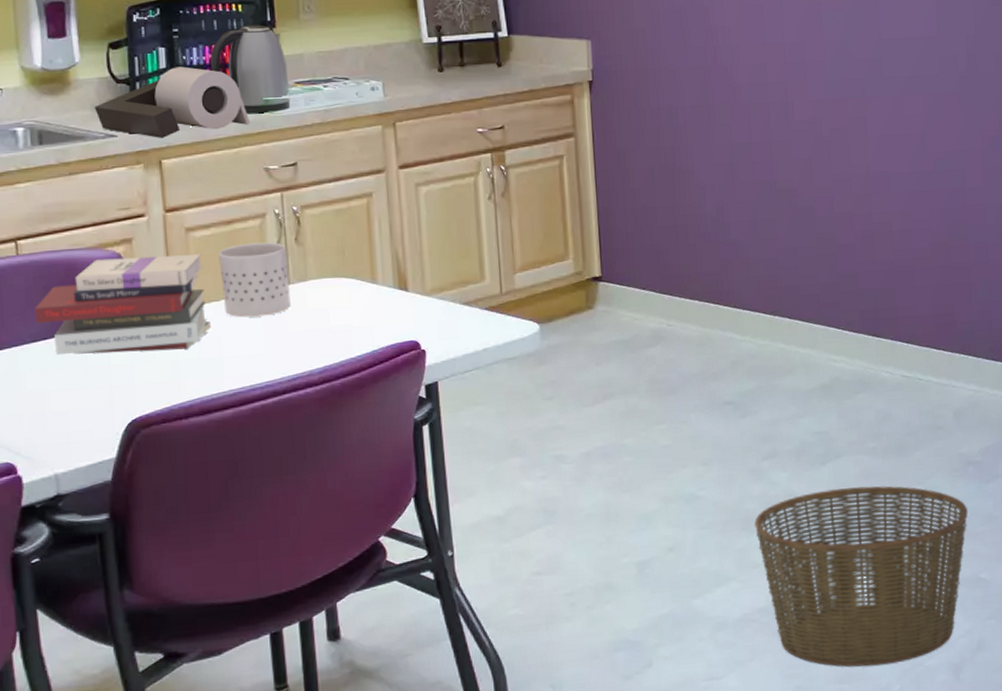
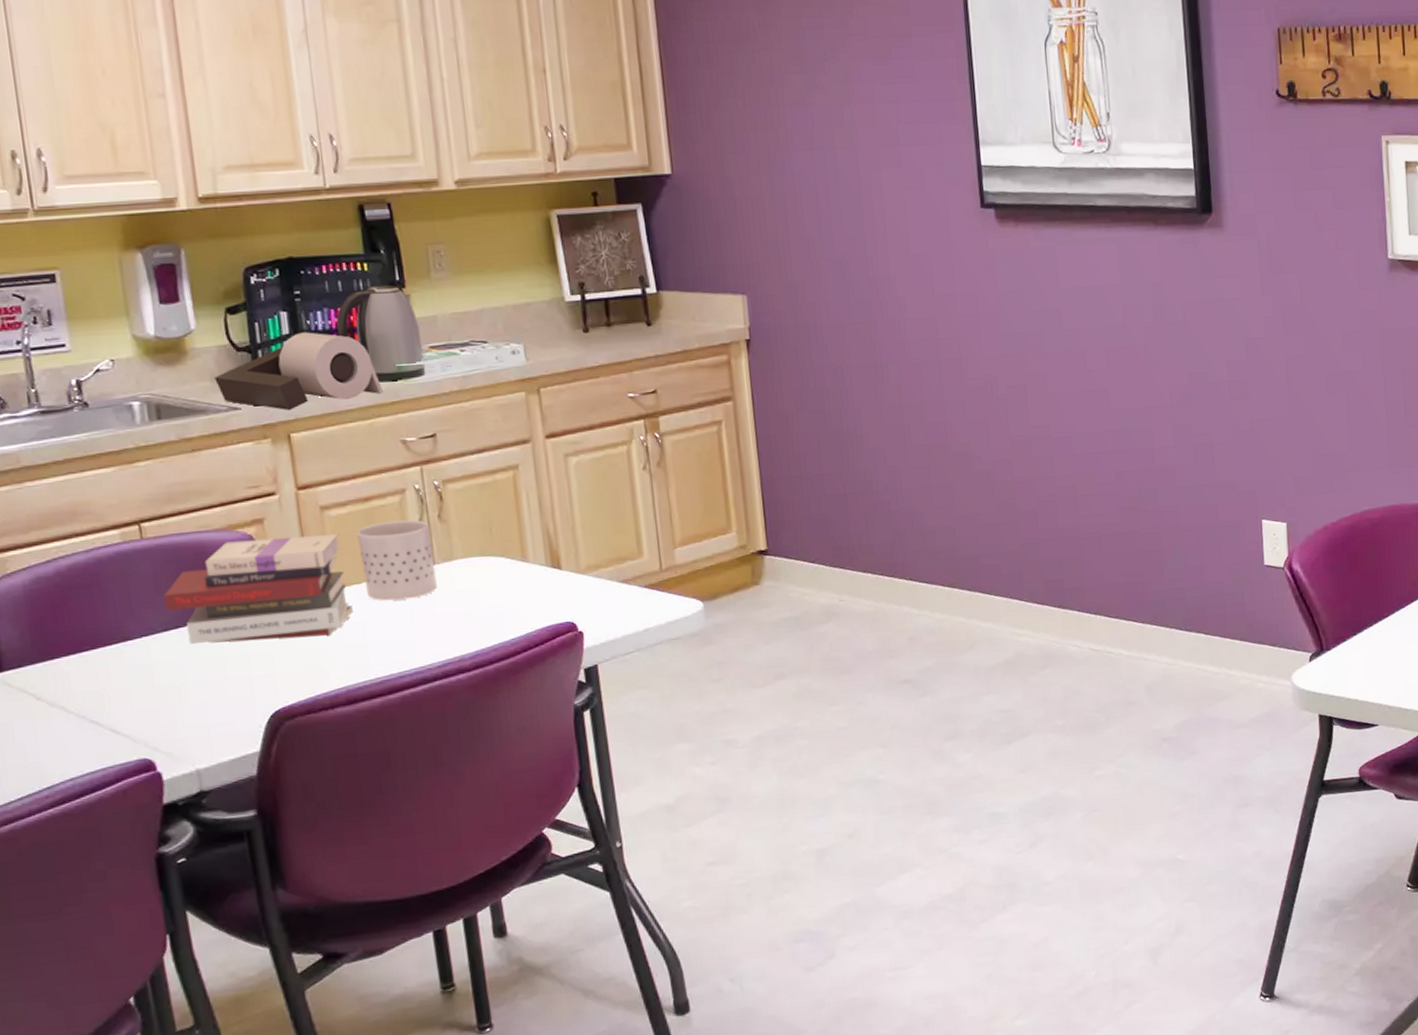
basket: present [753,485,969,667] -> none [937,764,1164,953]

